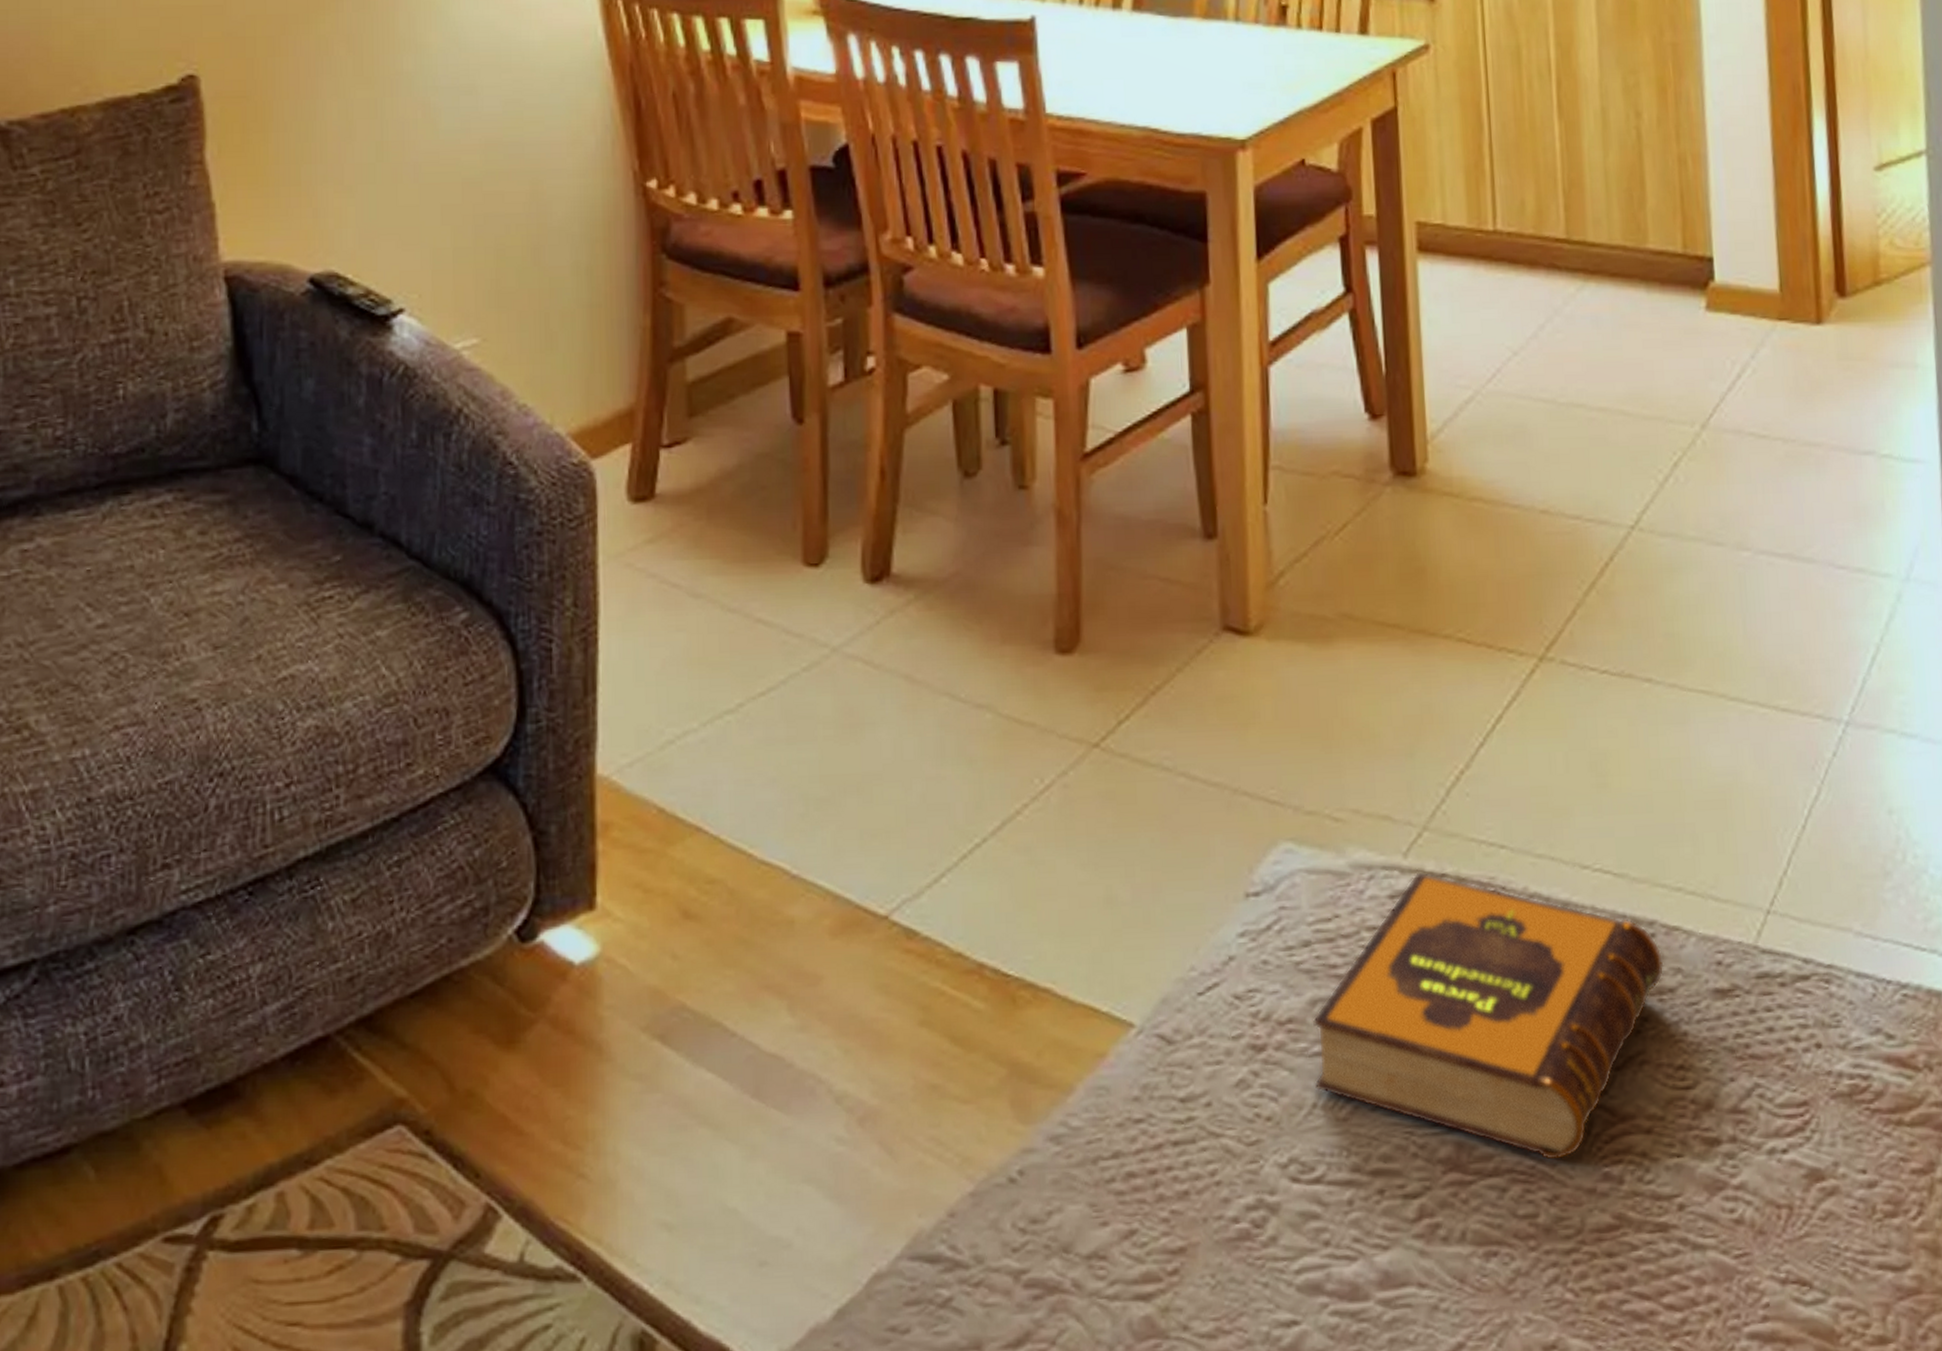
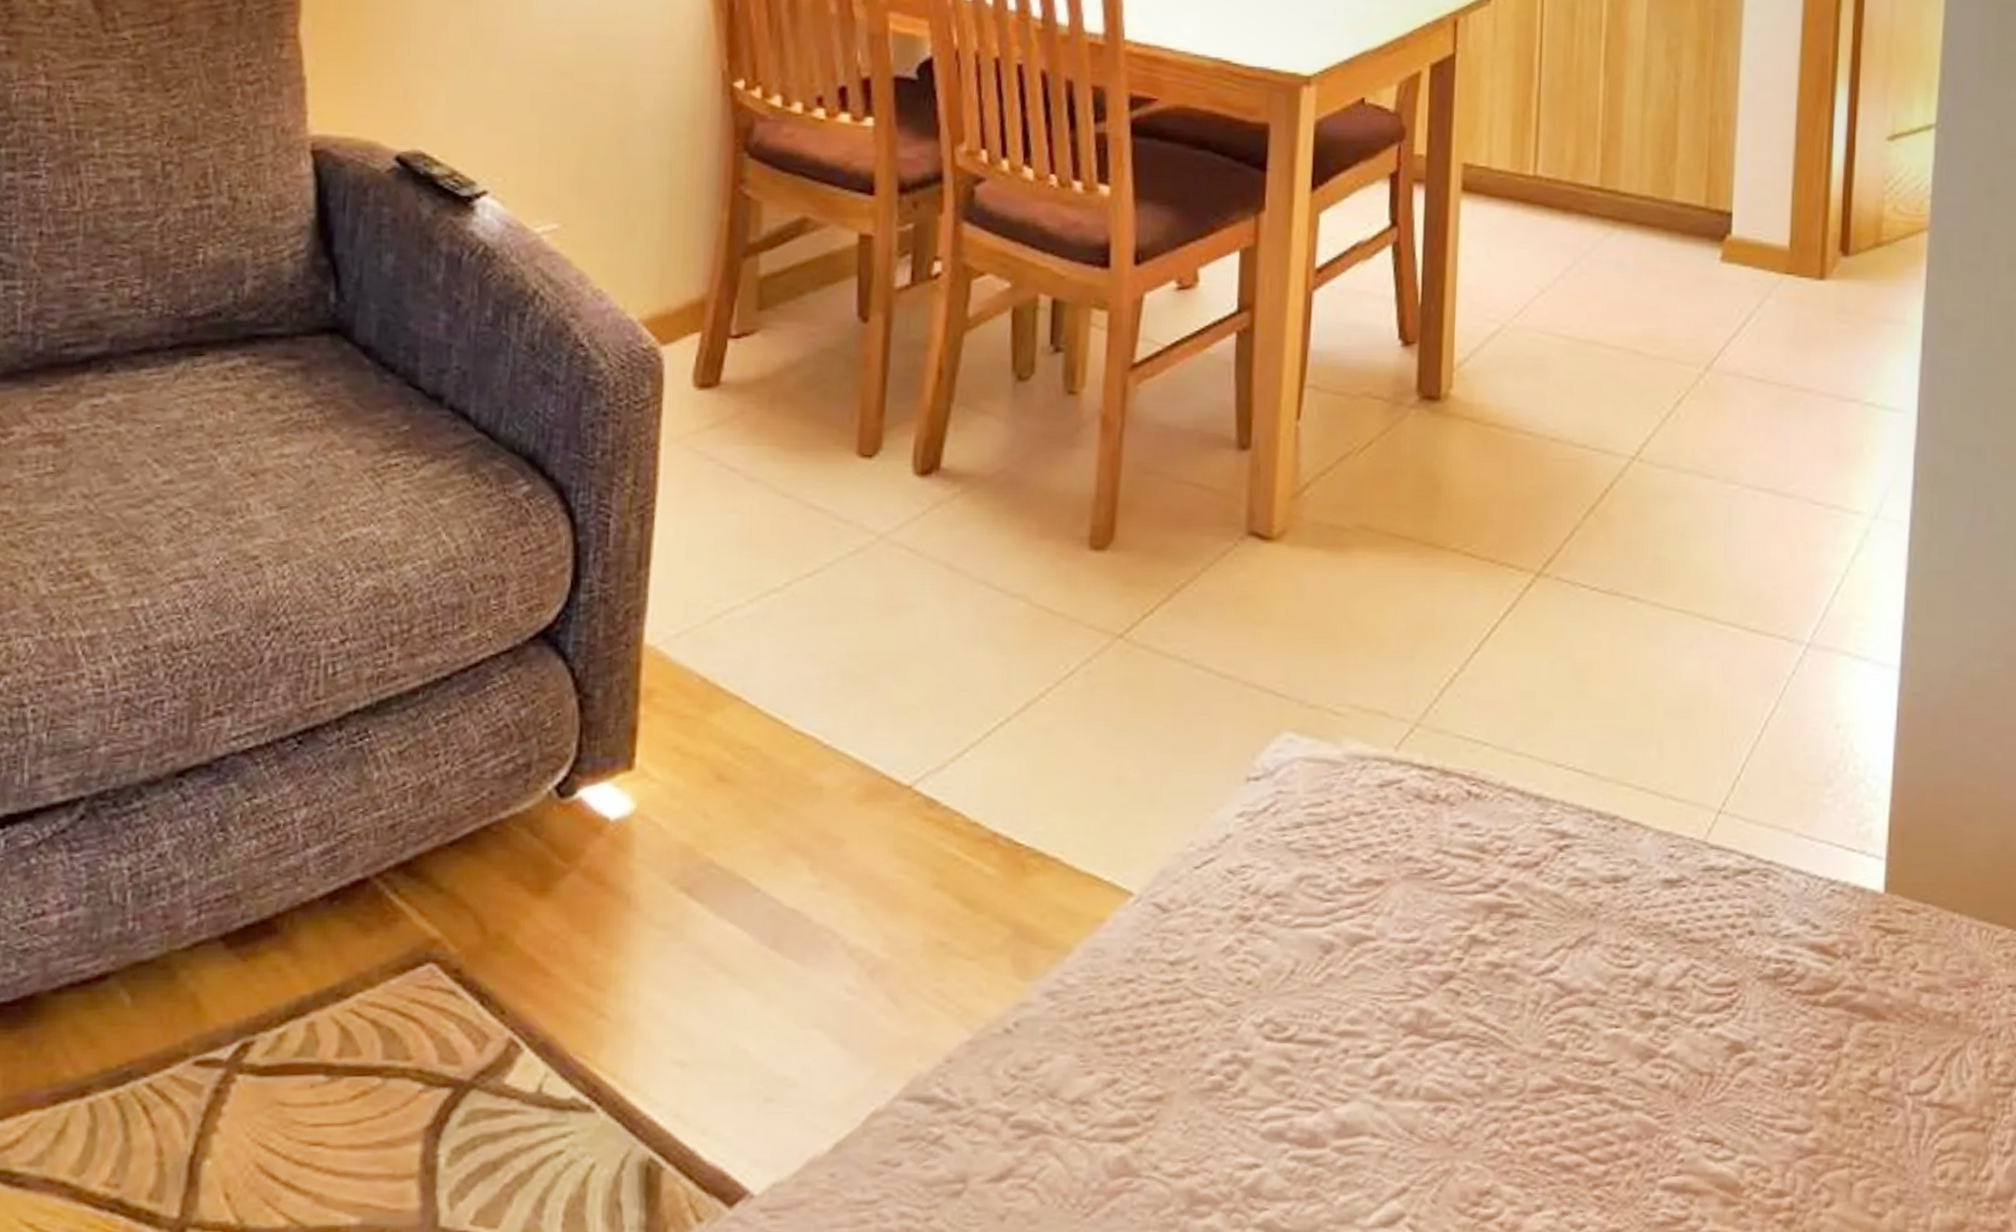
hardback book: present [1312,872,1664,1161] -> none [1295,764,1622,1028]

